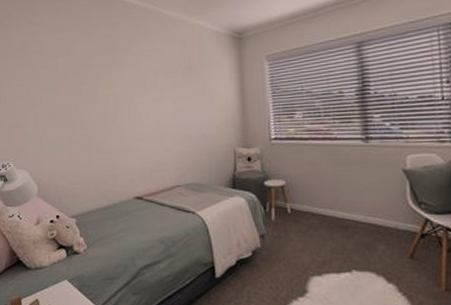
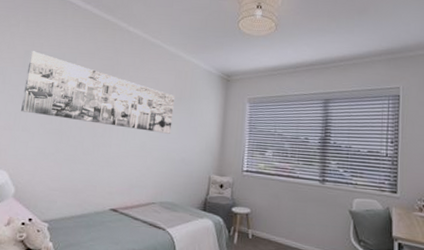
wall art: none [27,41,186,110] -> present [21,51,175,134]

